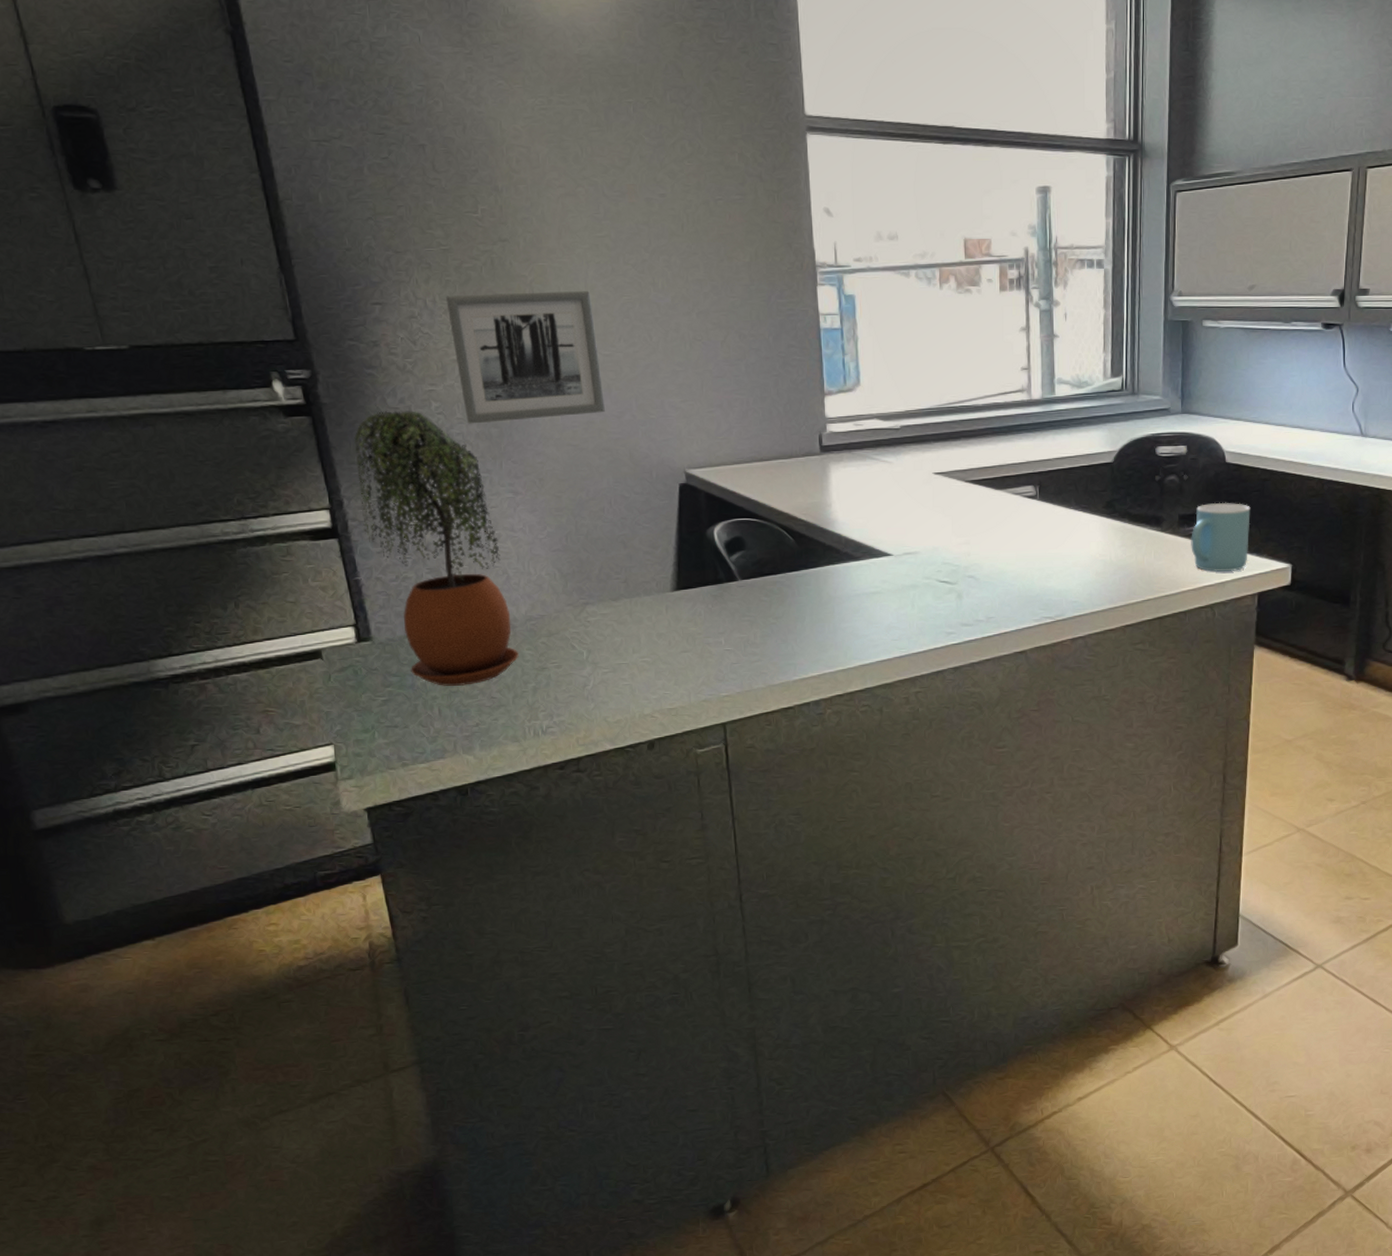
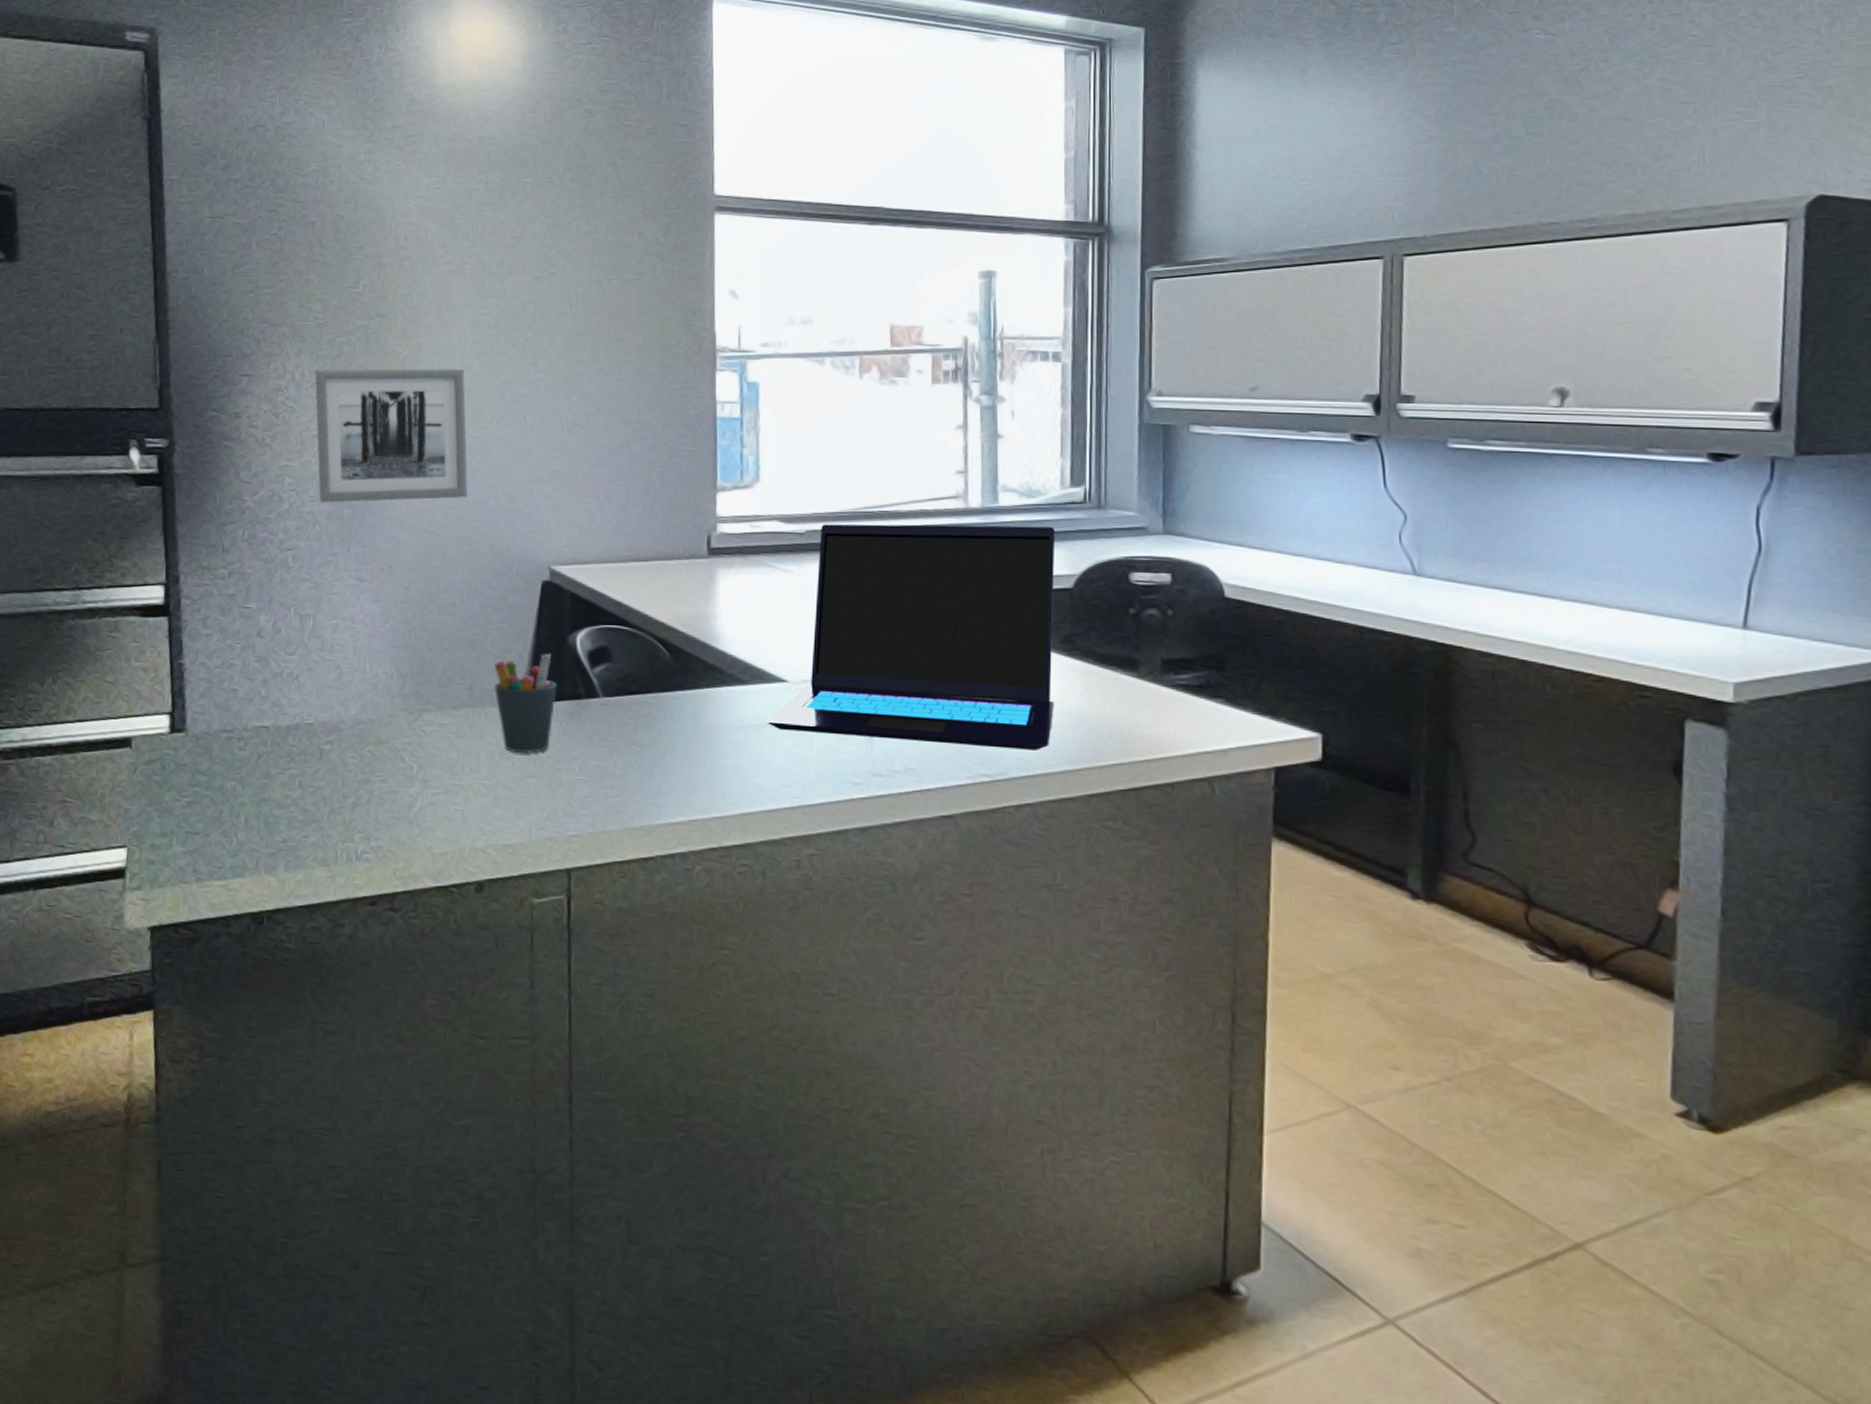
potted plant: present [354,410,519,686] -> none [196,485,342,793]
pen holder: none [645,547,701,633] -> present [494,654,557,753]
laptop: none [877,412,1100,596] -> present [767,524,1056,750]
mug: present [1191,502,1251,572] -> none [1178,646,1261,737]

